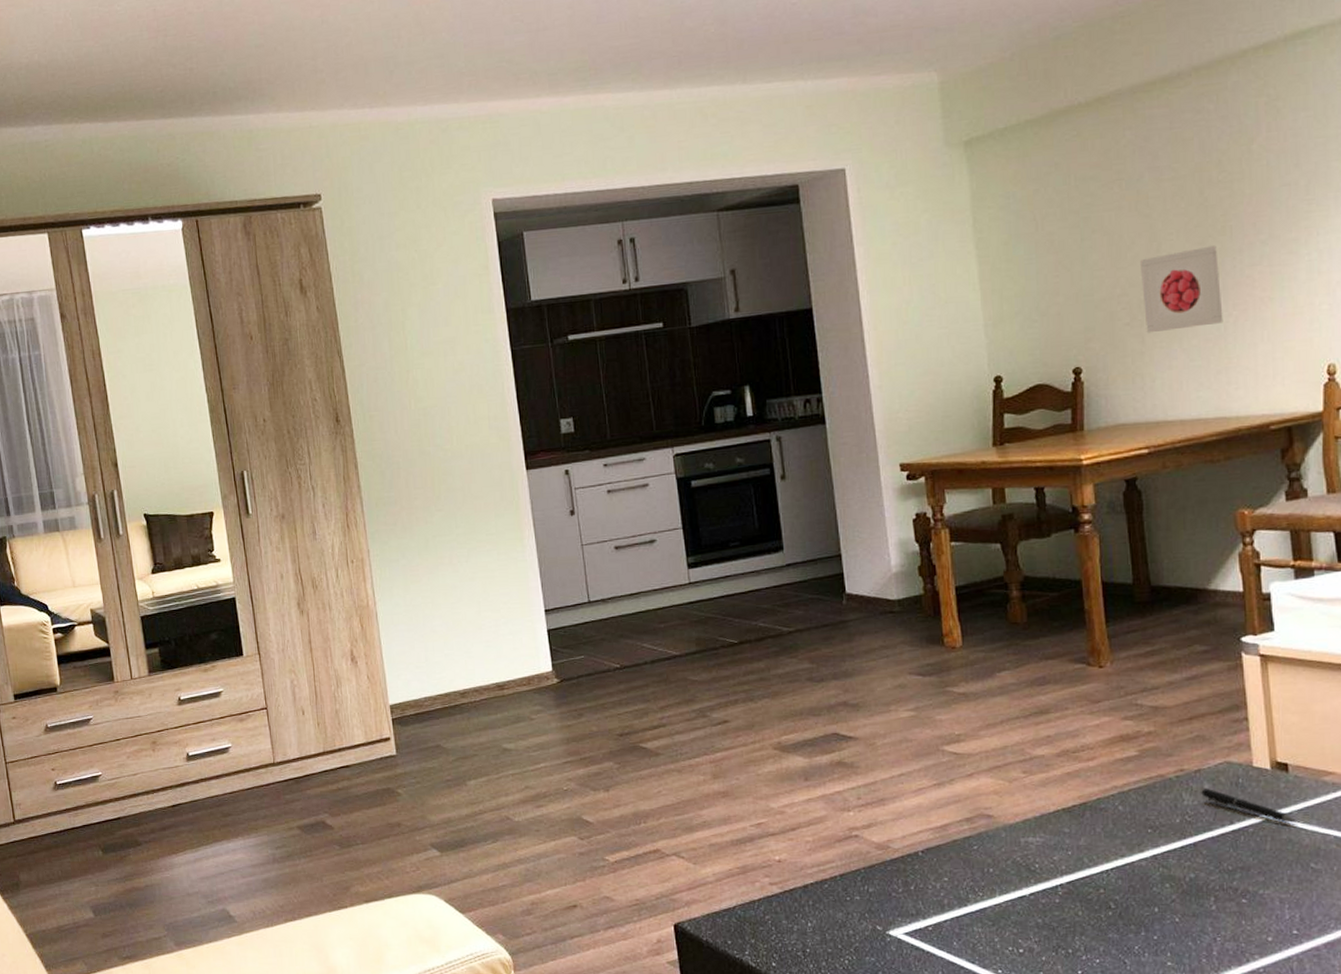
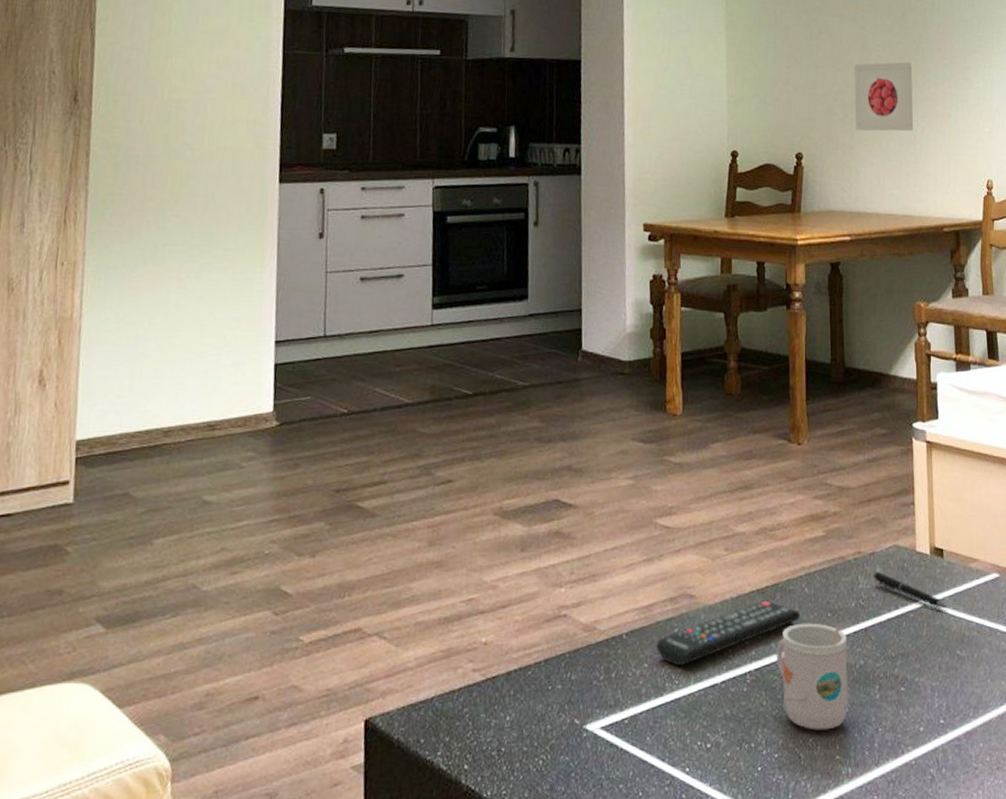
remote control: none [954,818,1116,880] -> present [655,600,801,666]
mug: none [1089,839,1179,939] -> present [776,623,848,730]

